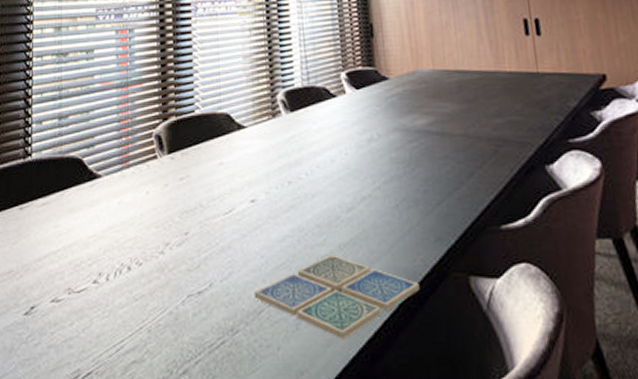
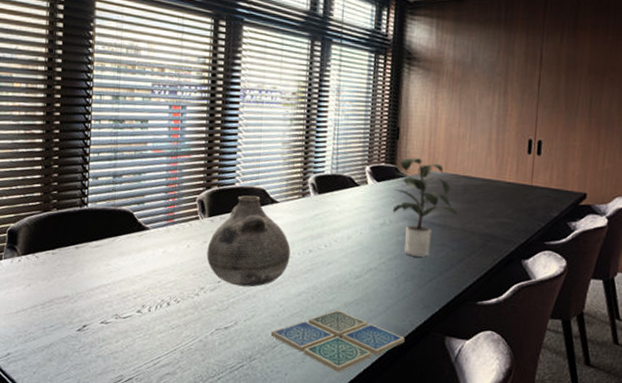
vase: none [169,123,267,237] -> present [207,195,290,287]
potted plant: none [377,56,458,175] -> present [392,157,458,257]

